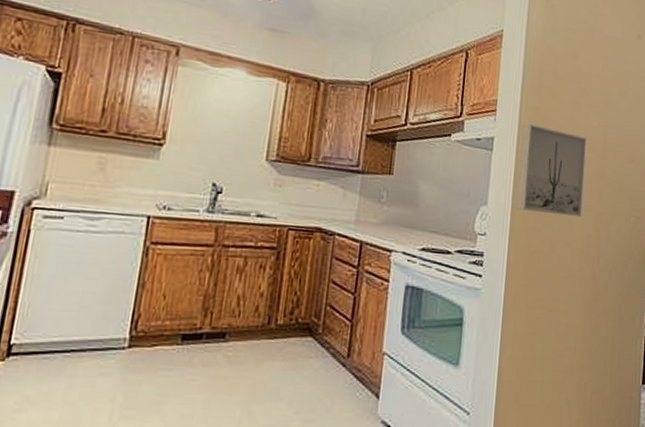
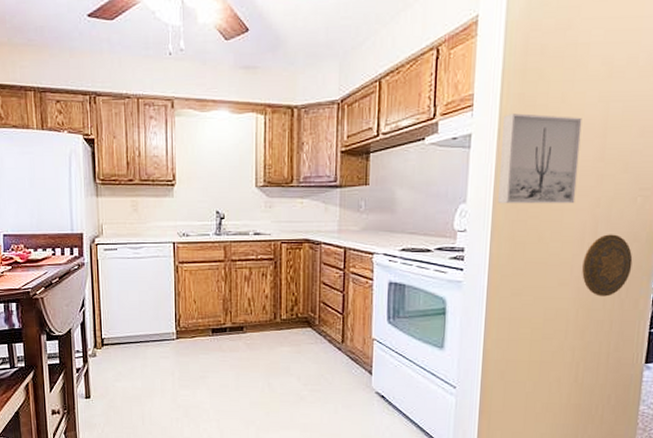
decorative plate: none [588,250,629,313] -> present [582,234,633,297]

